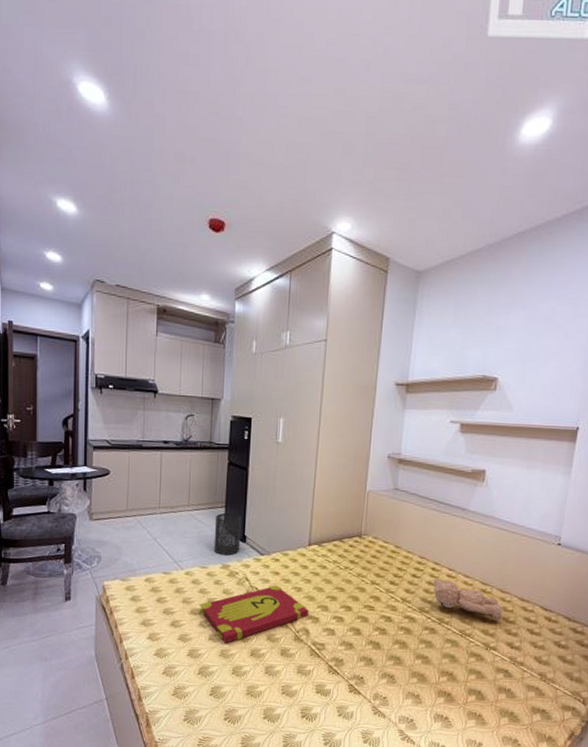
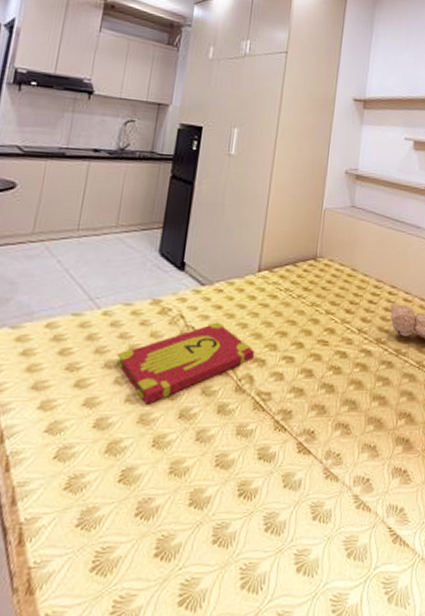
trash can: present [213,512,242,556] -> none [143,234,182,288]

